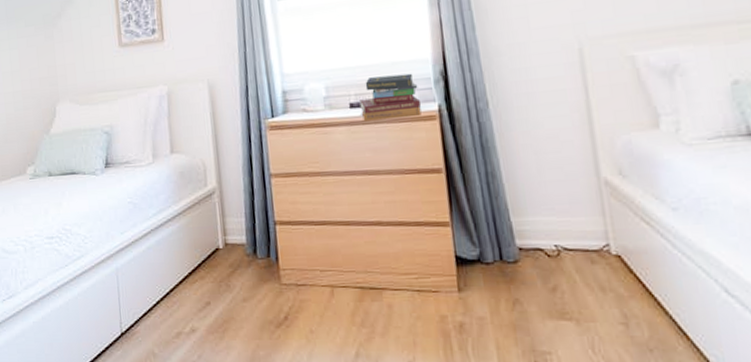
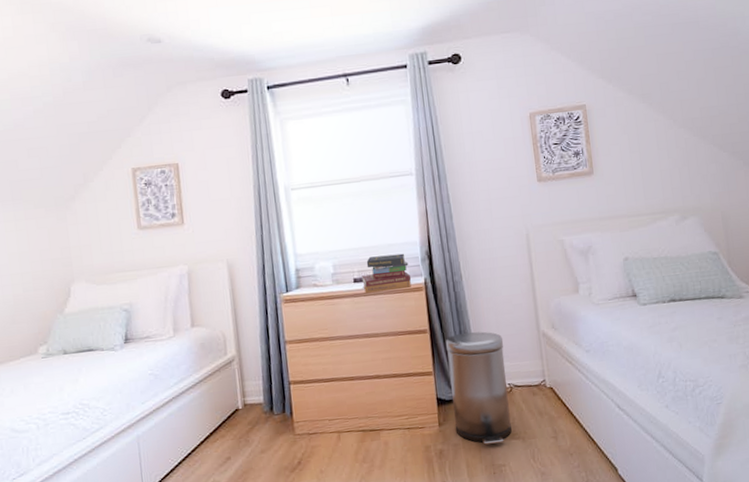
pedal bin: none [466,174,560,324] -> present [445,331,512,445]

